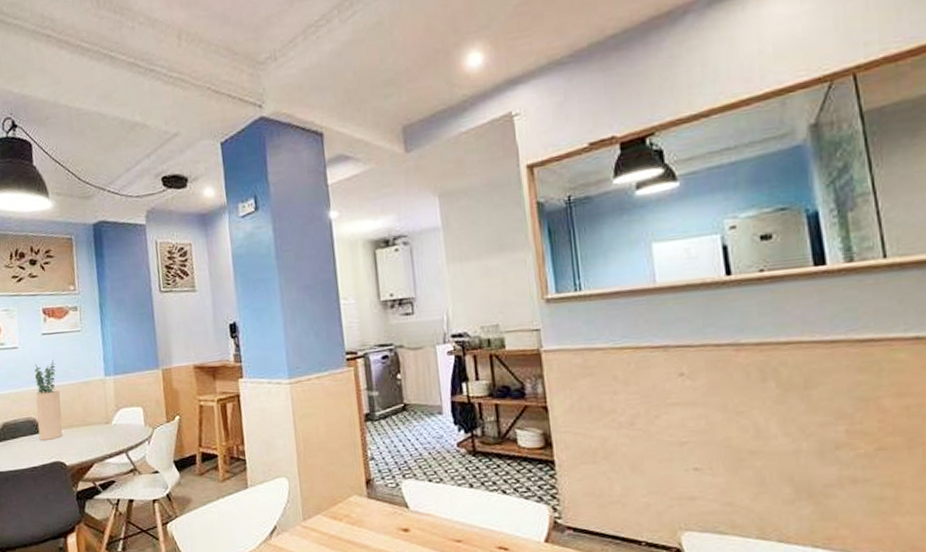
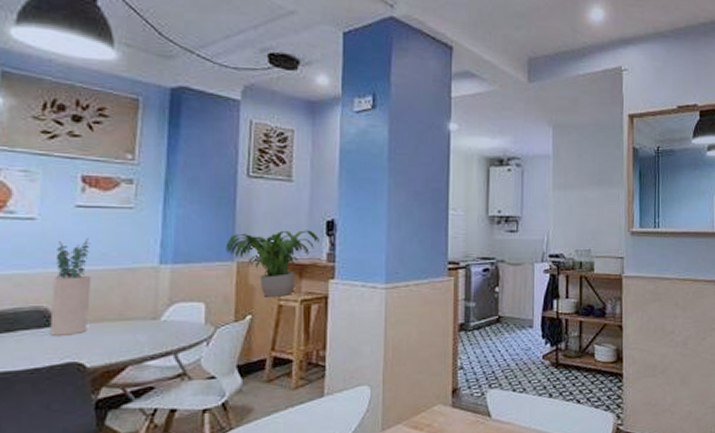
potted plant: none [151,334,226,400] -> present [226,230,319,299]

